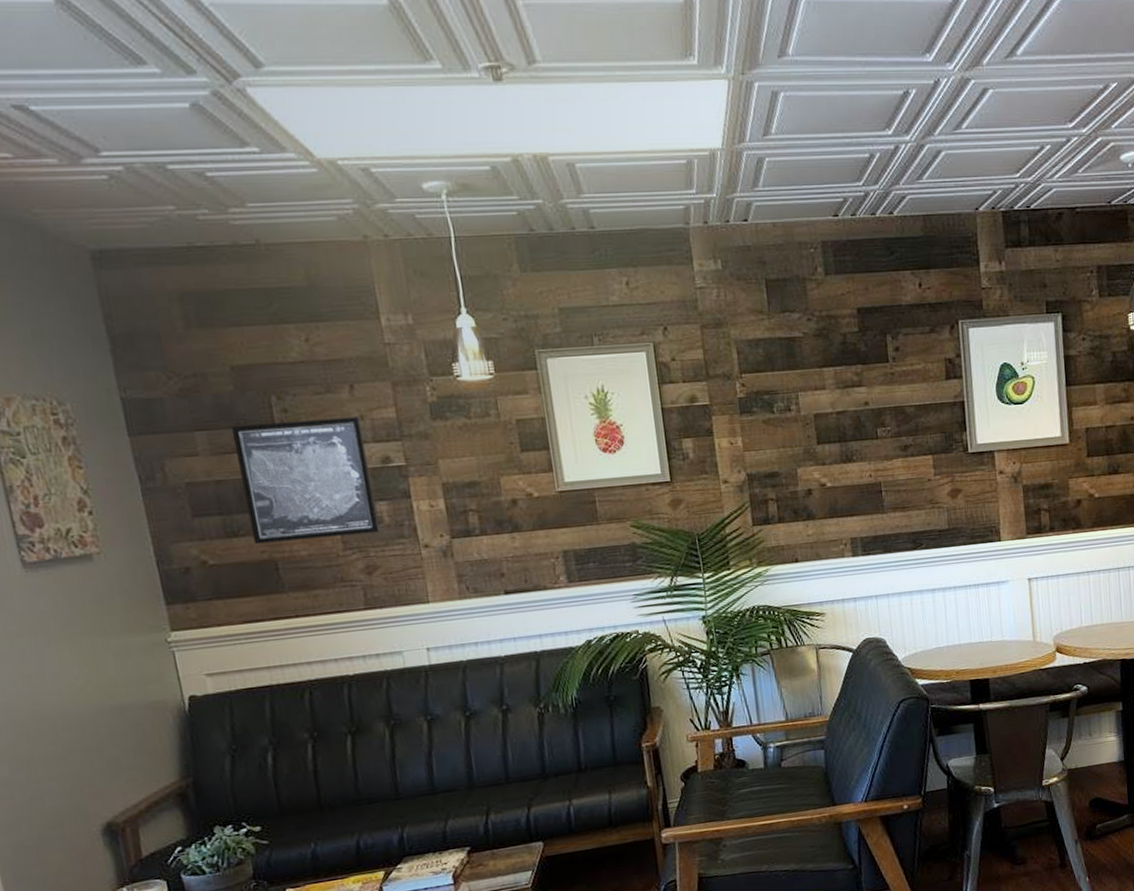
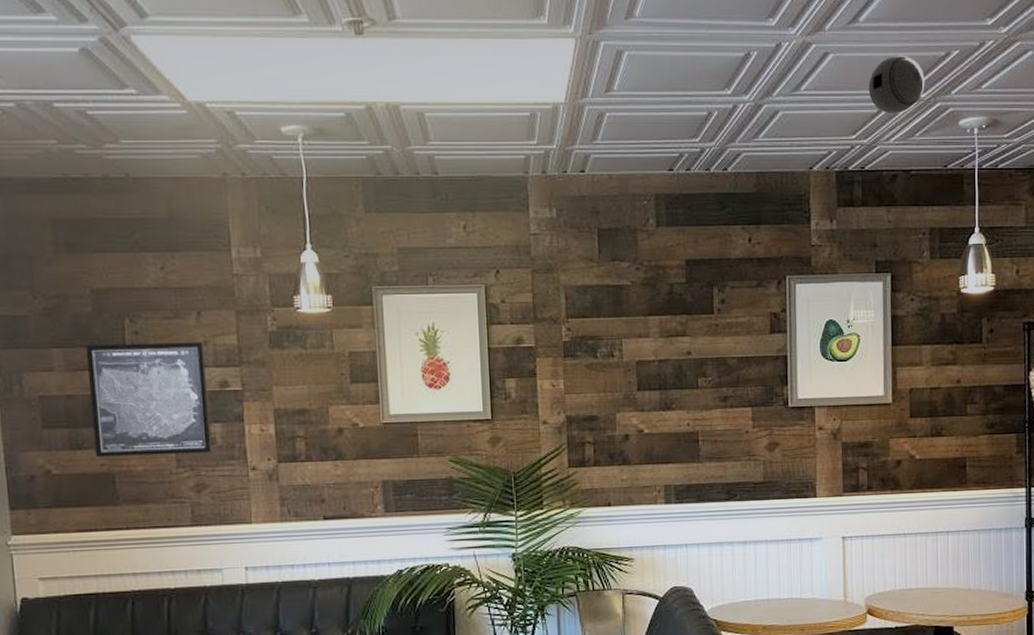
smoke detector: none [1029,89,1085,151] -> present [868,55,925,115]

